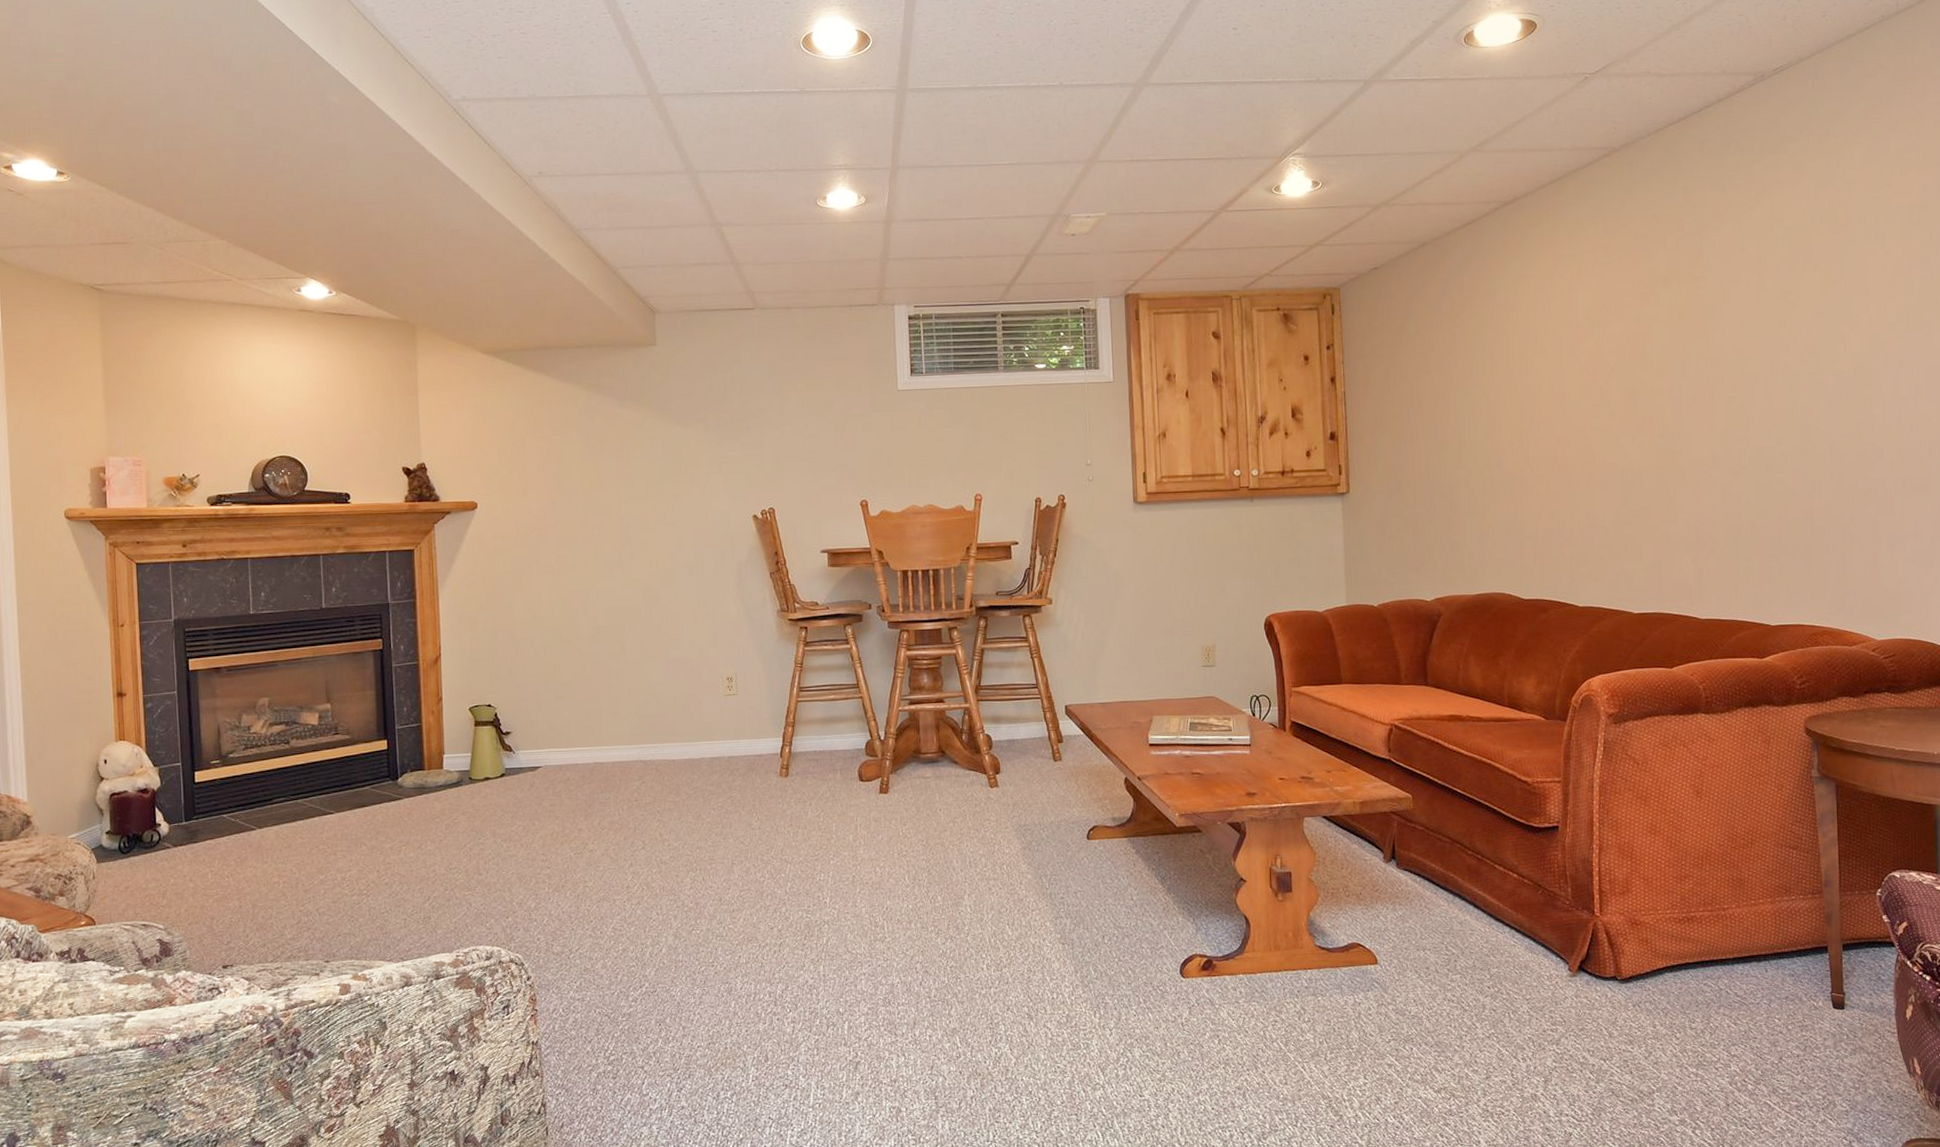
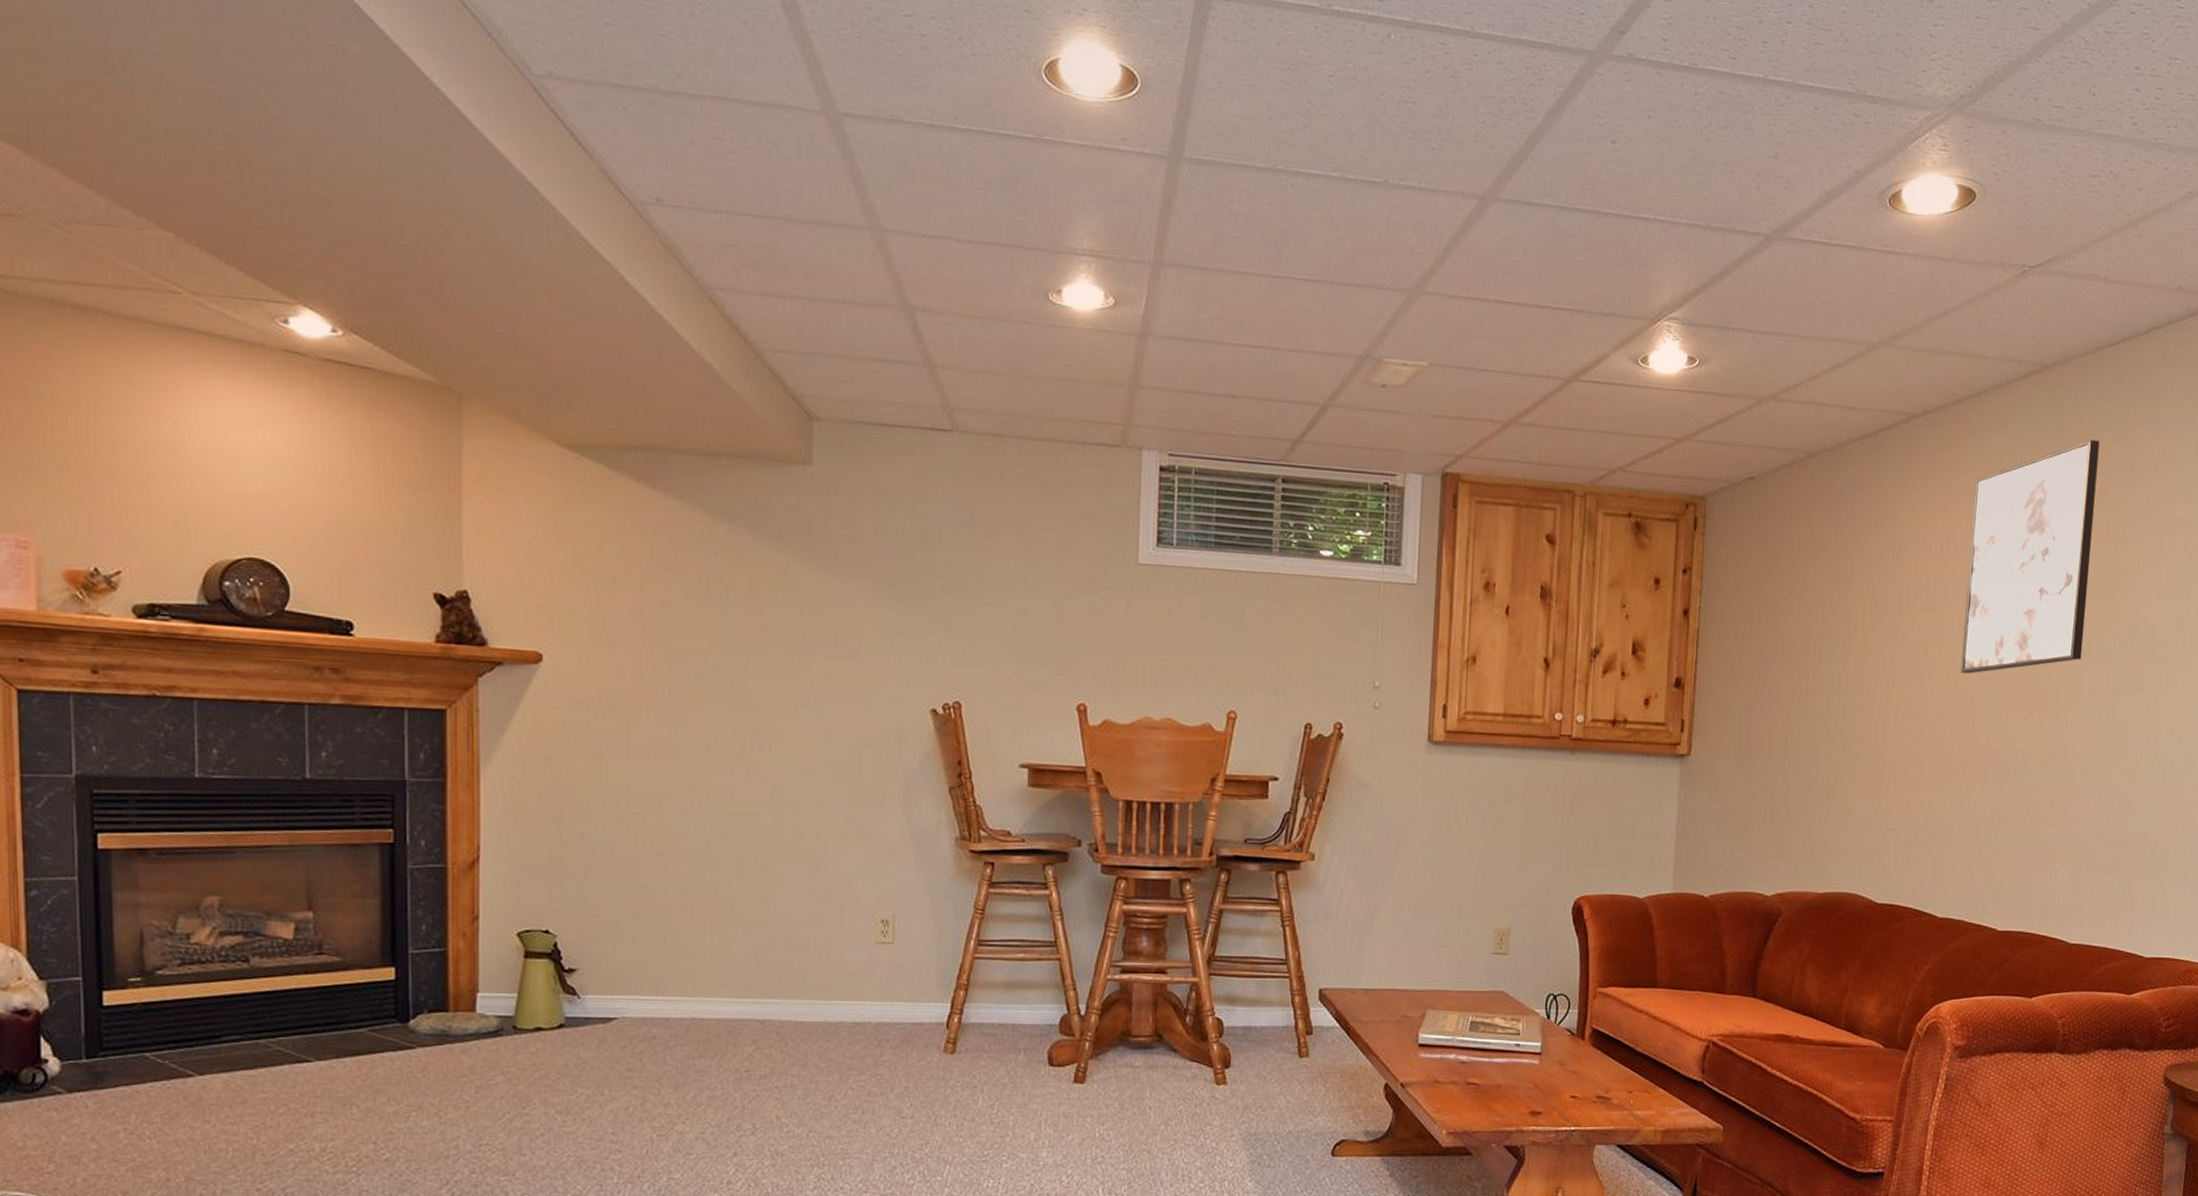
wall art: none [1565,202,1679,404] -> present [1960,440,2100,674]

